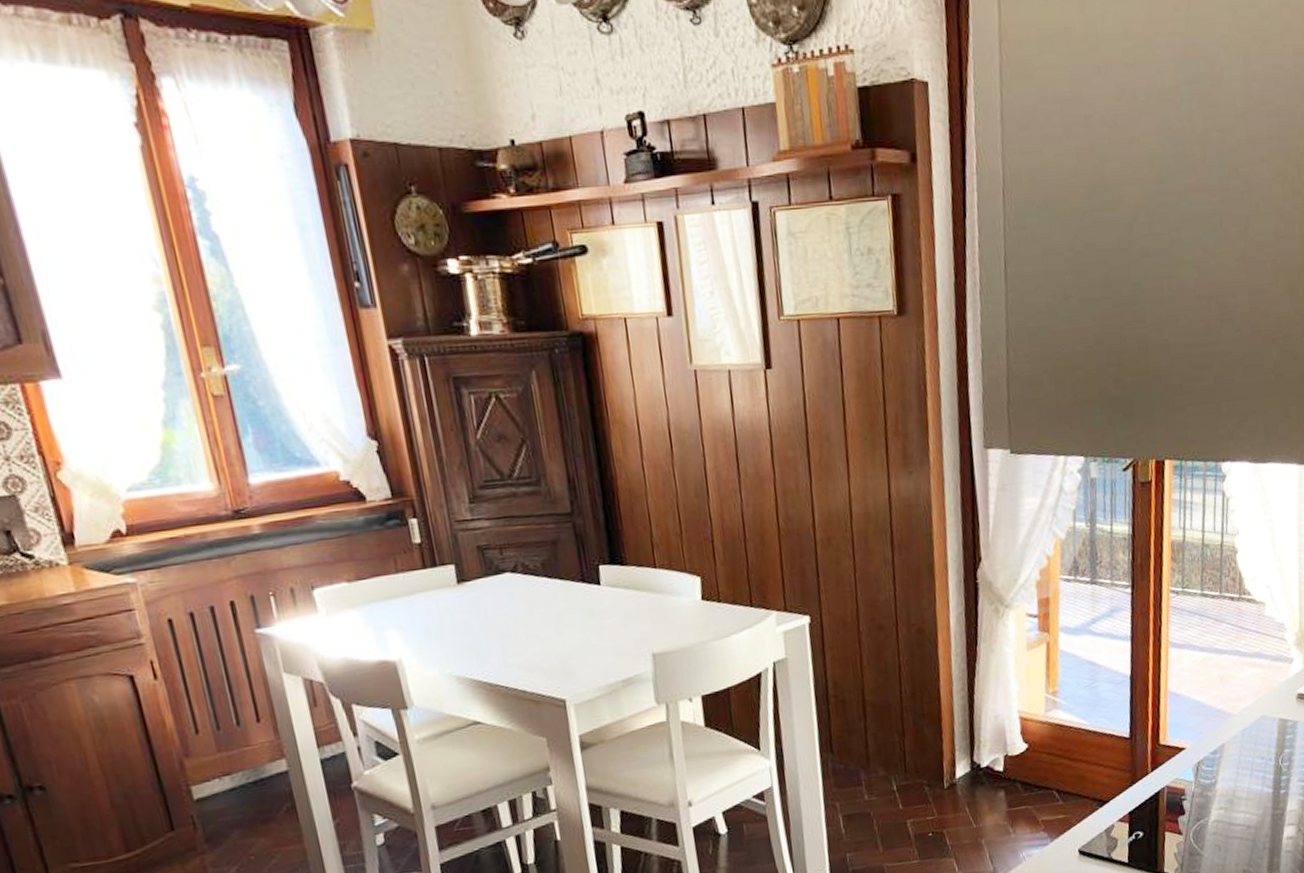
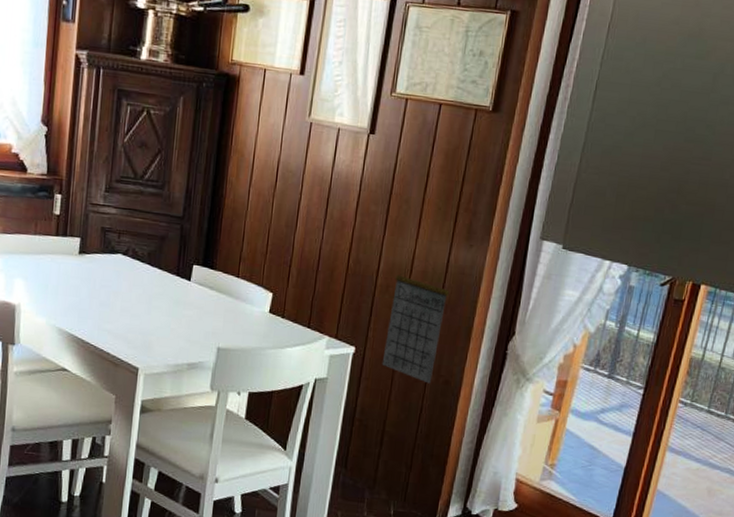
calendar: none [835,500,903,637] -> present [382,261,450,384]

